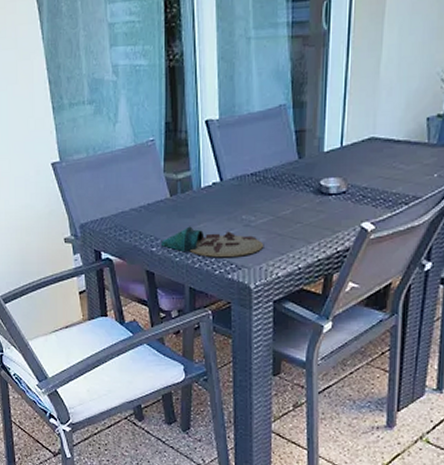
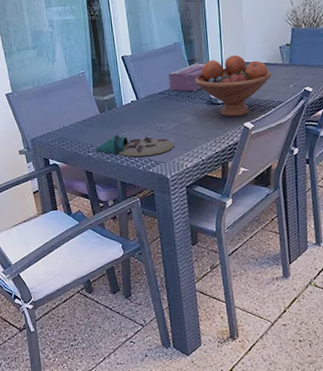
tissue box: none [266,135,319,175] -> present [169,63,205,92]
fruit bowl: none [300,127,410,214] -> present [194,55,272,117]

